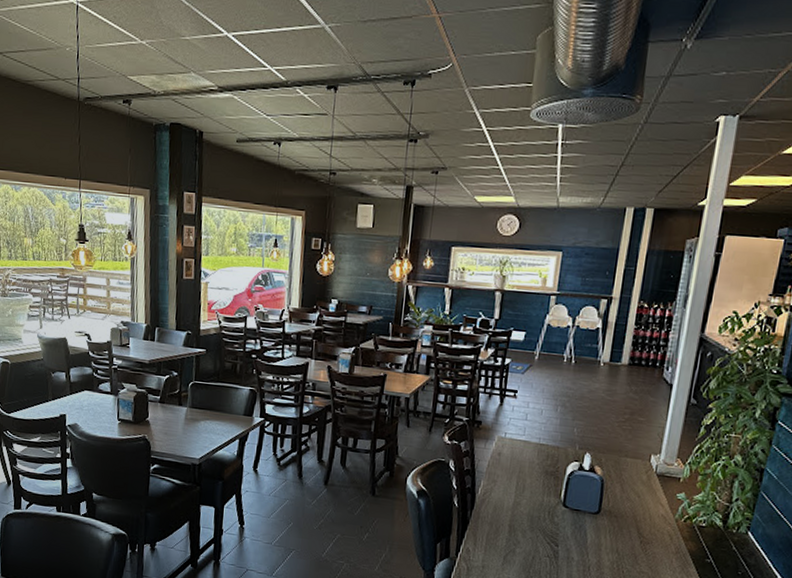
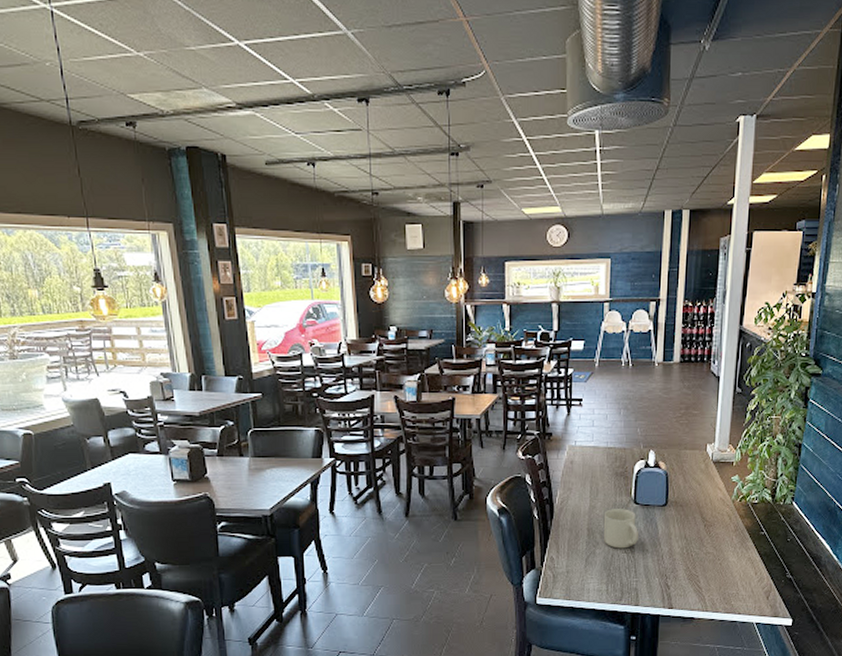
cup: none [525,508,565,553] -> present [603,509,639,549]

